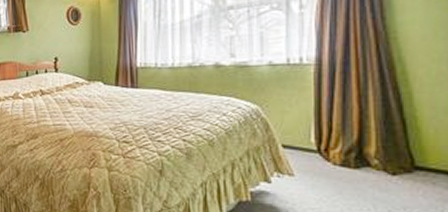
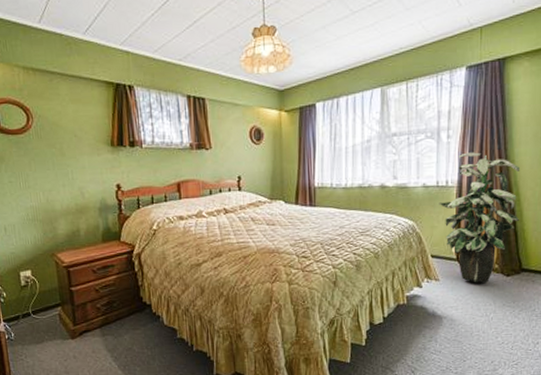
indoor plant: none [290,23,409,182] -> present [439,152,521,283]

